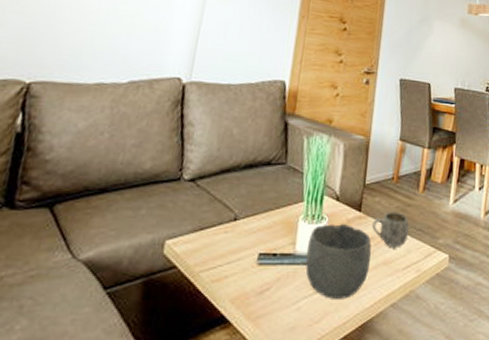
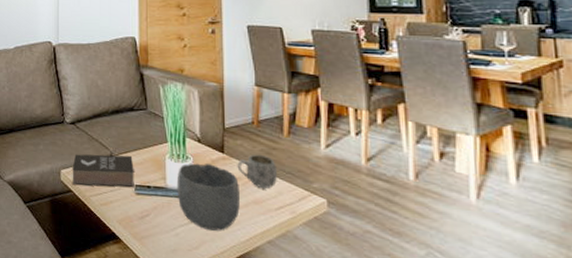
book: none [178,218,261,260] -> present [72,154,134,188]

